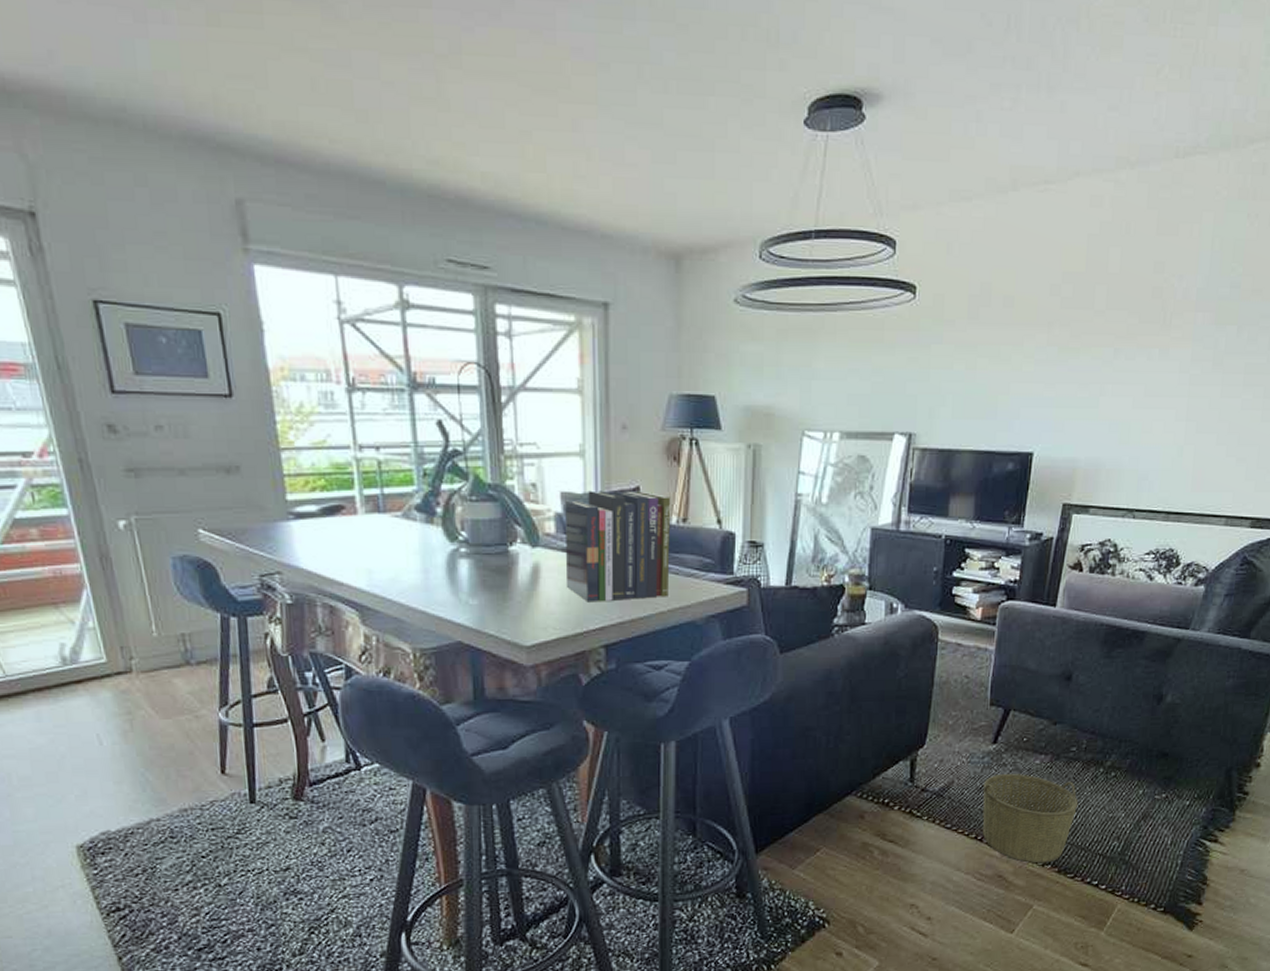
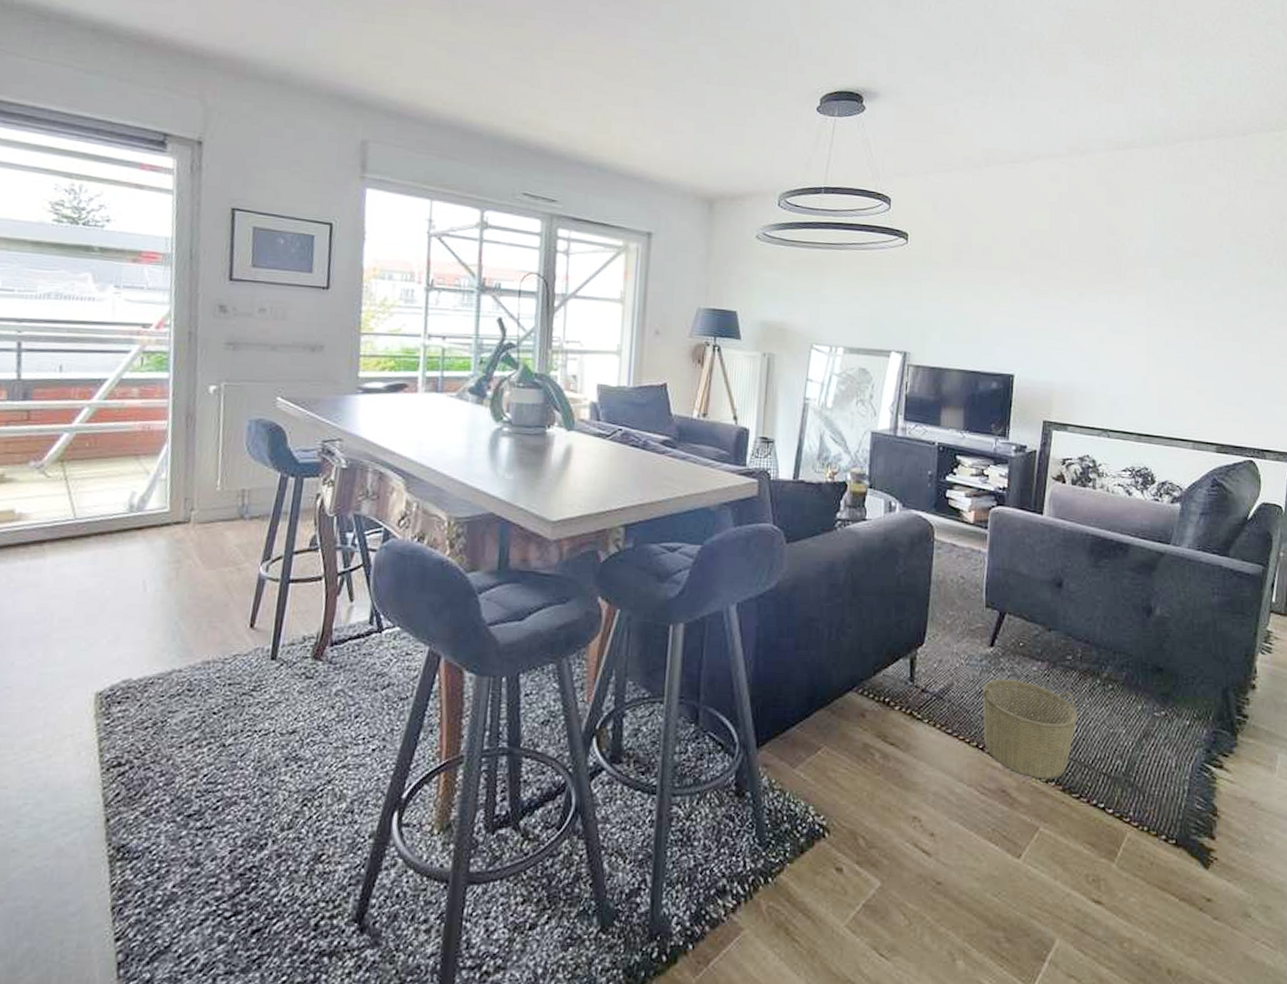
books: present [565,490,671,603] -> none [594,384,694,485]

